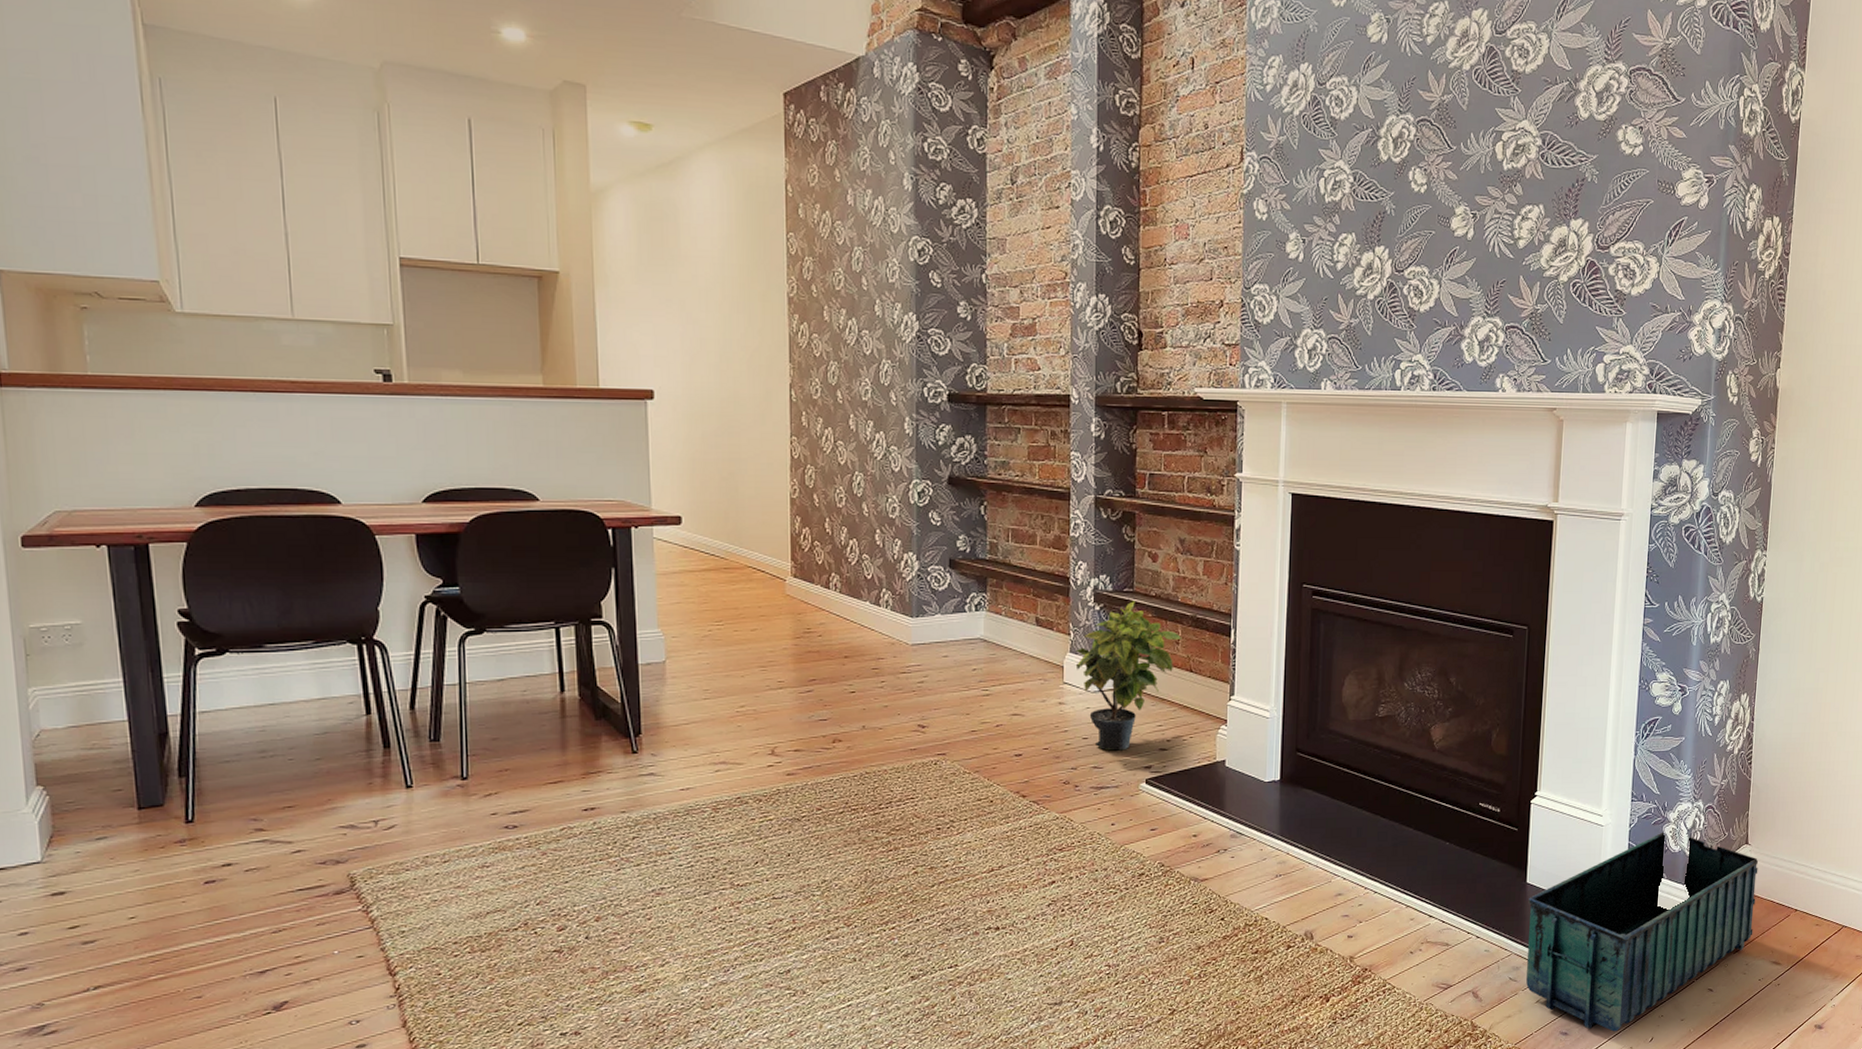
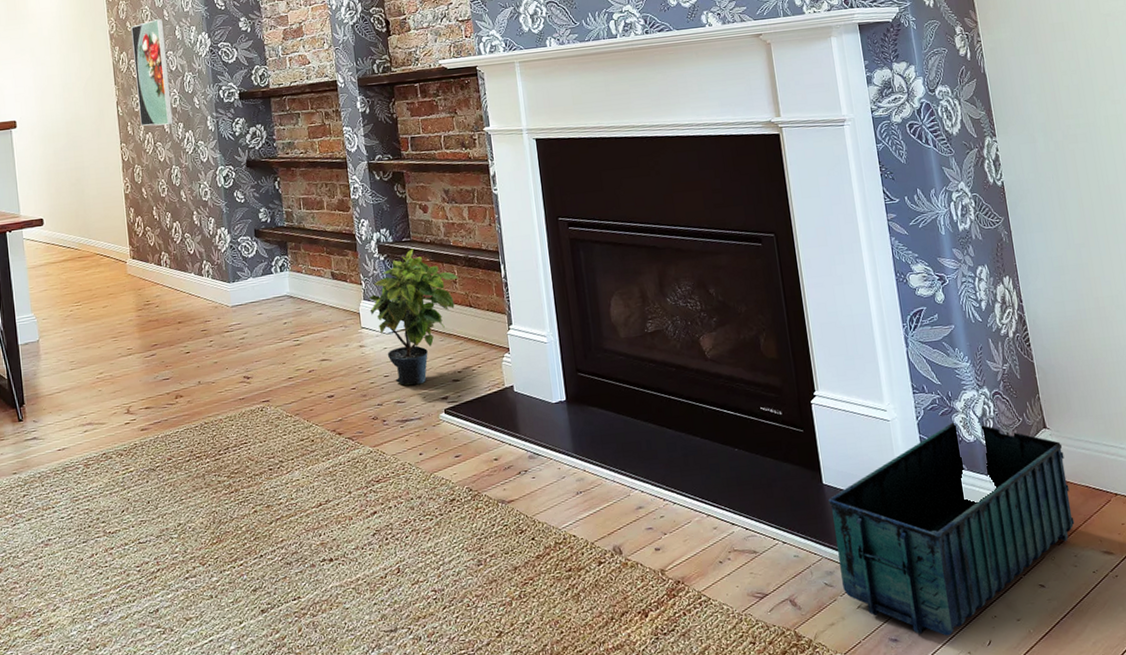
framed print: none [817,287,861,422] -> present [131,19,174,126]

